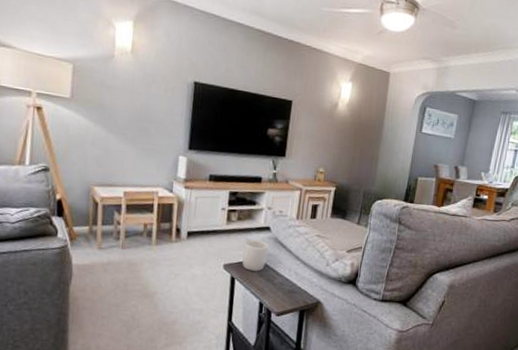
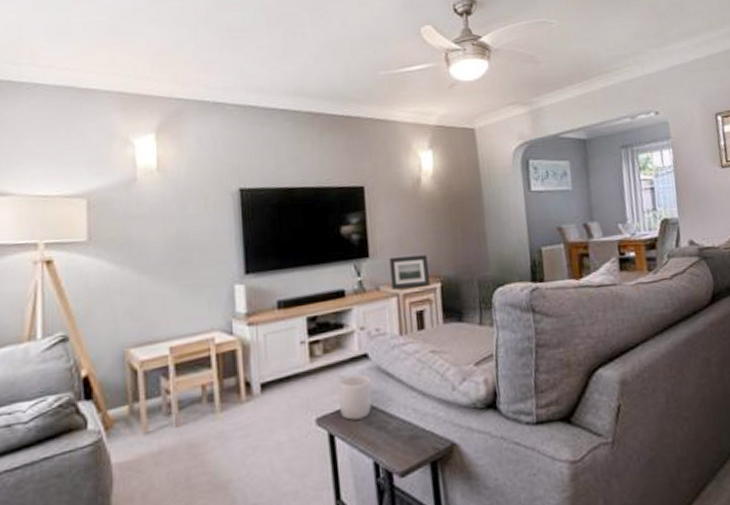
picture frame: none [298,161,330,188] -> present [389,255,430,290]

